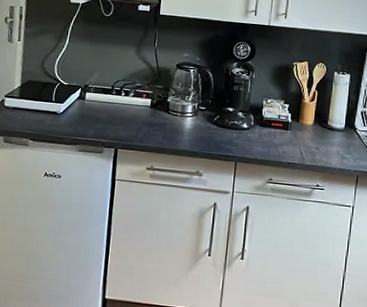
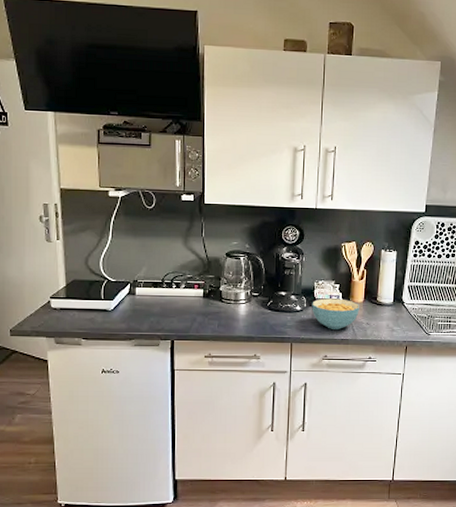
cereal bowl: none [259,118,309,152] -> present [312,298,359,329]

